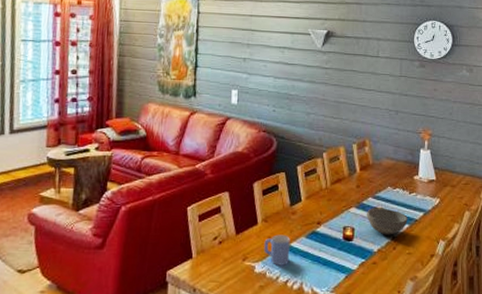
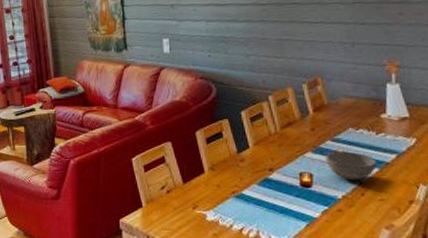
mug: present [264,234,290,266] -> none [213,182,243,214]

